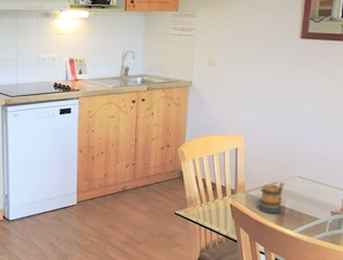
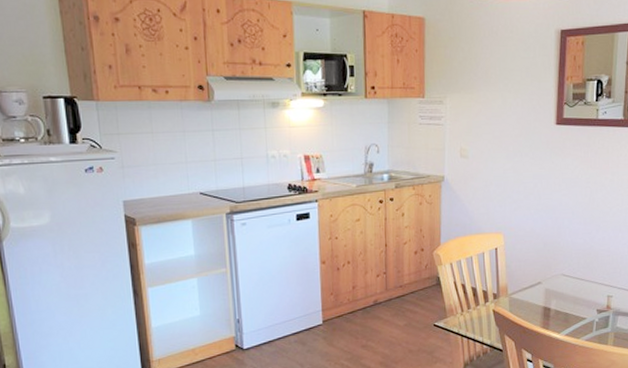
mug: present [257,182,285,214] -> none [521,281,549,318]

